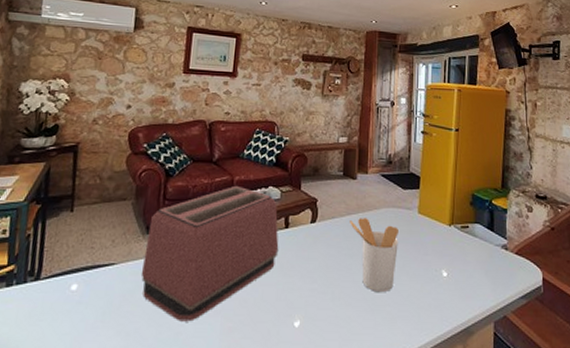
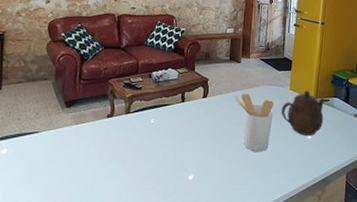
toaster: present [141,185,279,322] -> none [61,68,177,177]
teapot: none [408,213,463,272] -> present [281,90,325,135]

